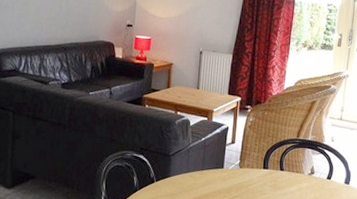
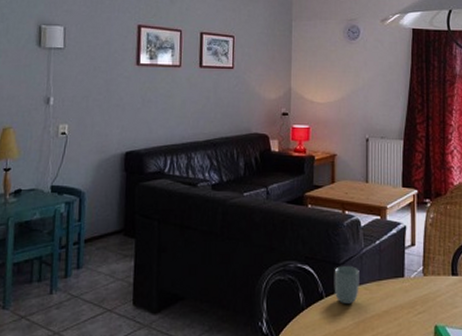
cup: none [163,157,186,188] -> present [334,266,359,304]

